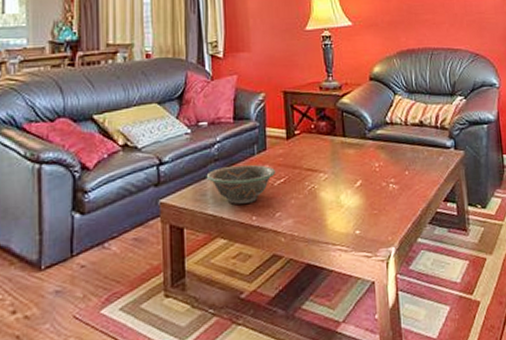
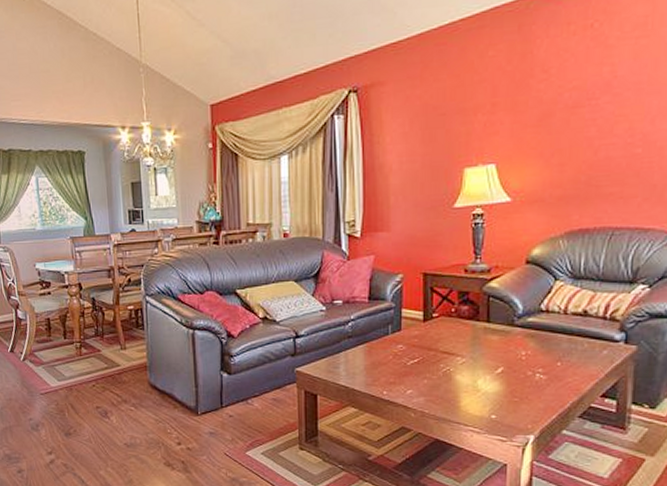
decorative bowl: present [206,164,276,204] -> none [339,343,410,379]

